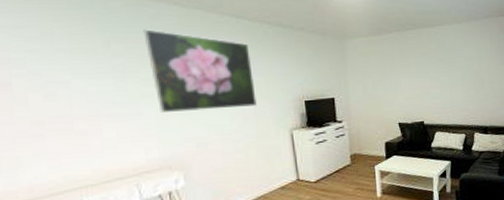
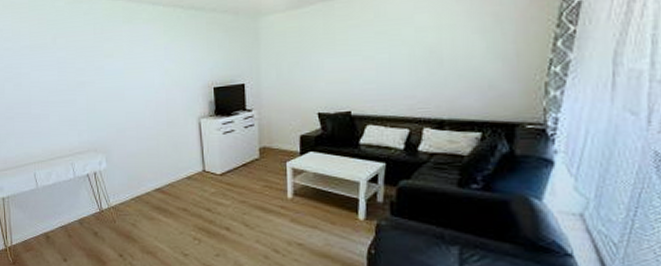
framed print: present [143,29,257,112] -> none [79,23,168,99]

